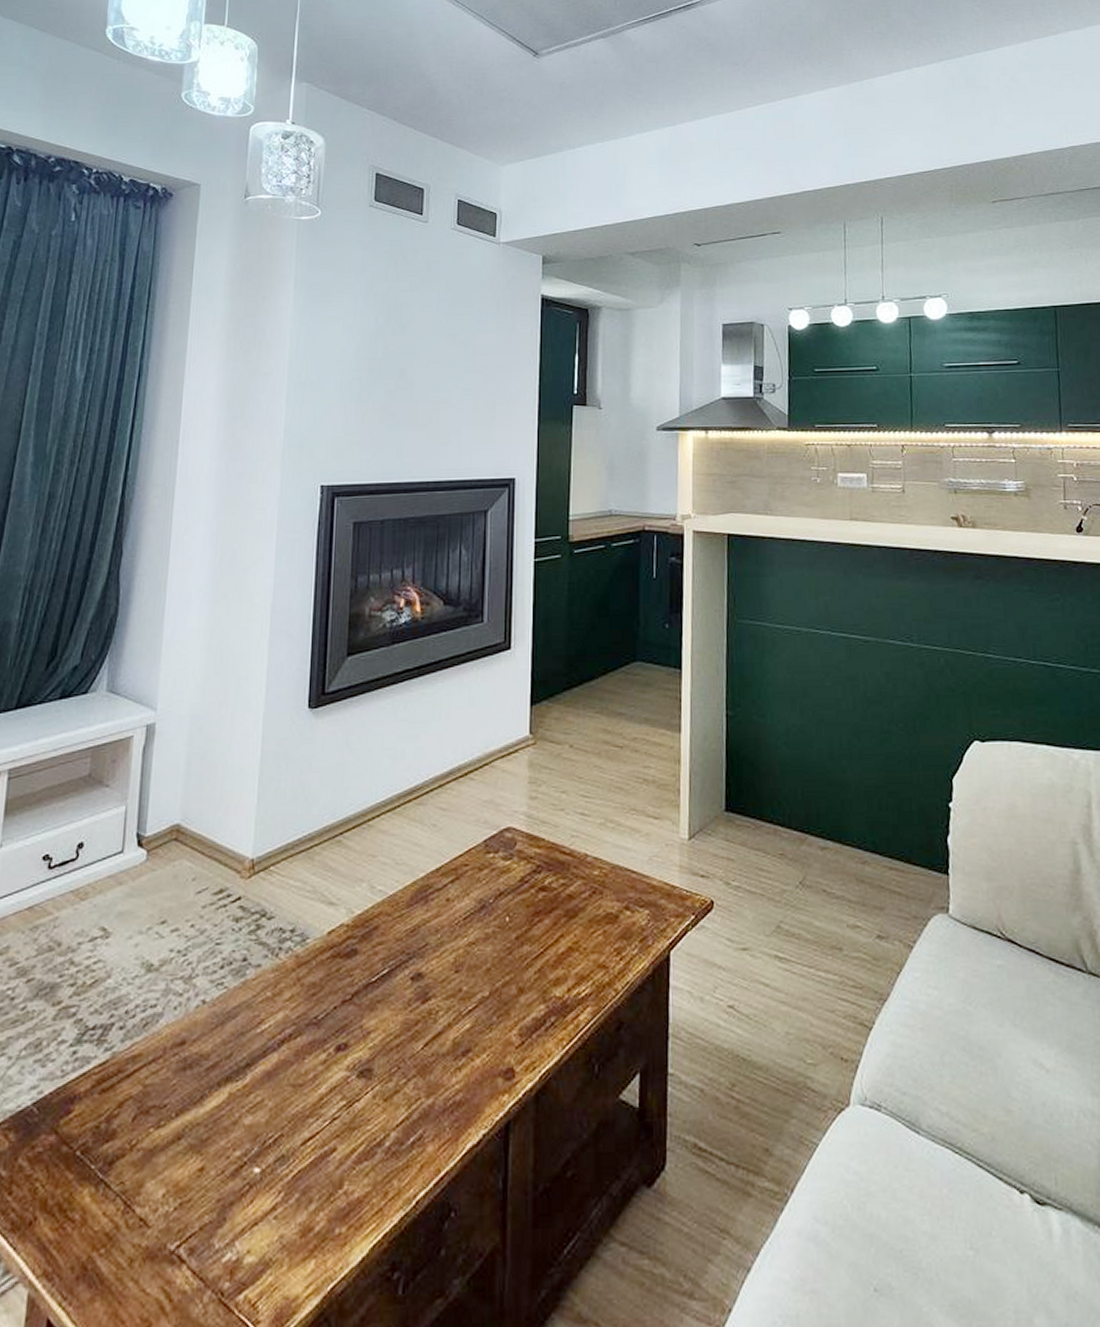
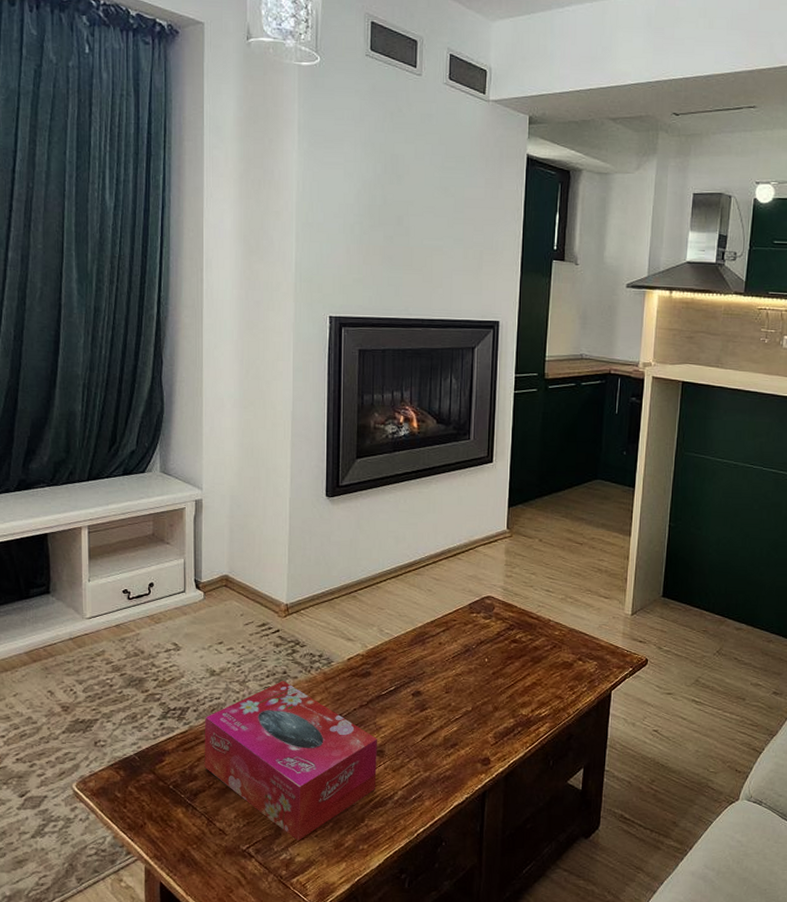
tissue box: none [127,972,364,1229] -> present [204,681,377,841]

